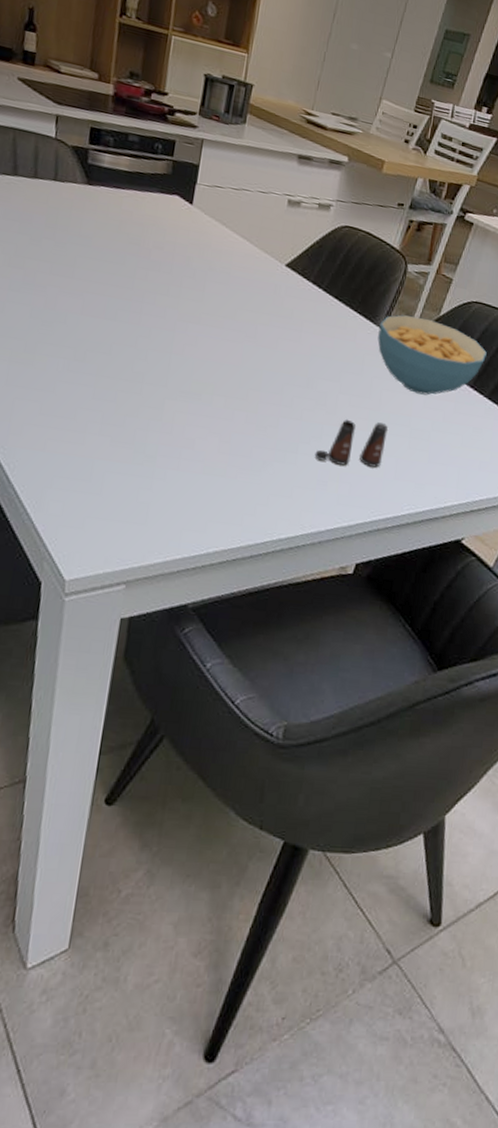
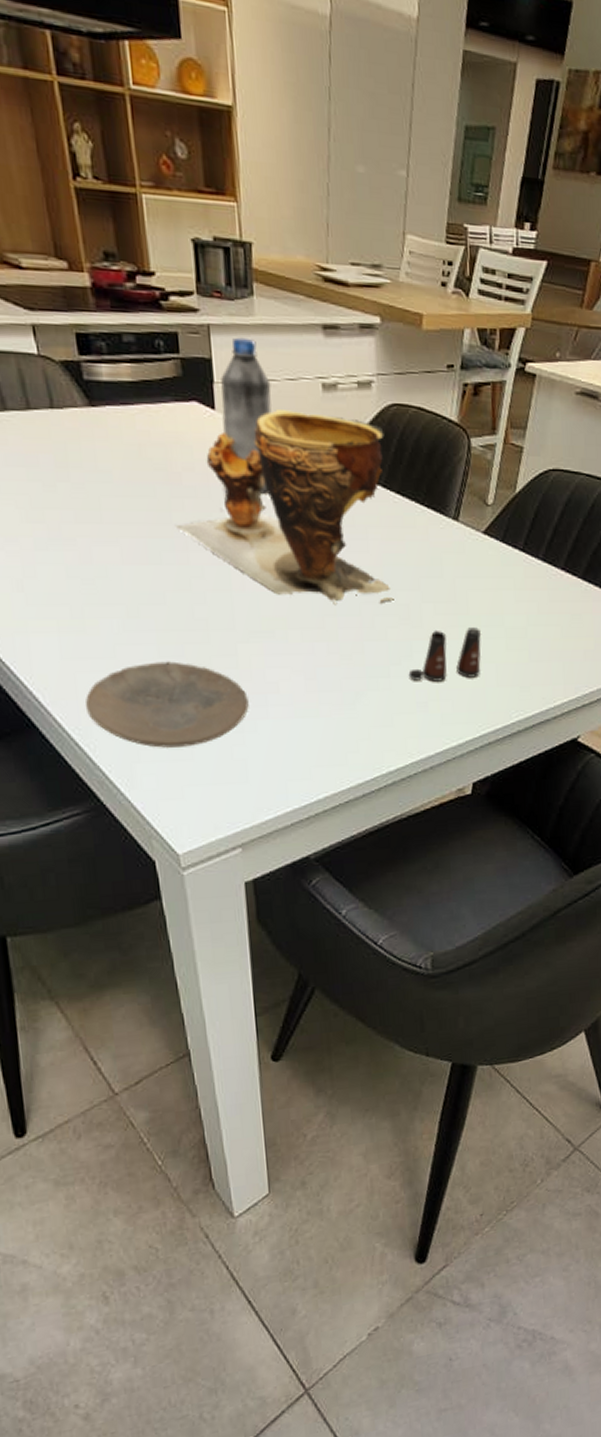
plate: none [15,401,164,483] -> present [85,661,249,748]
clay pot: none [135,213,334,388] -> present [175,410,394,604]
water bottle: none [196,152,245,279] -> present [221,337,272,494]
cereal bowl: present [377,315,487,395] -> none [451,500,574,588]

